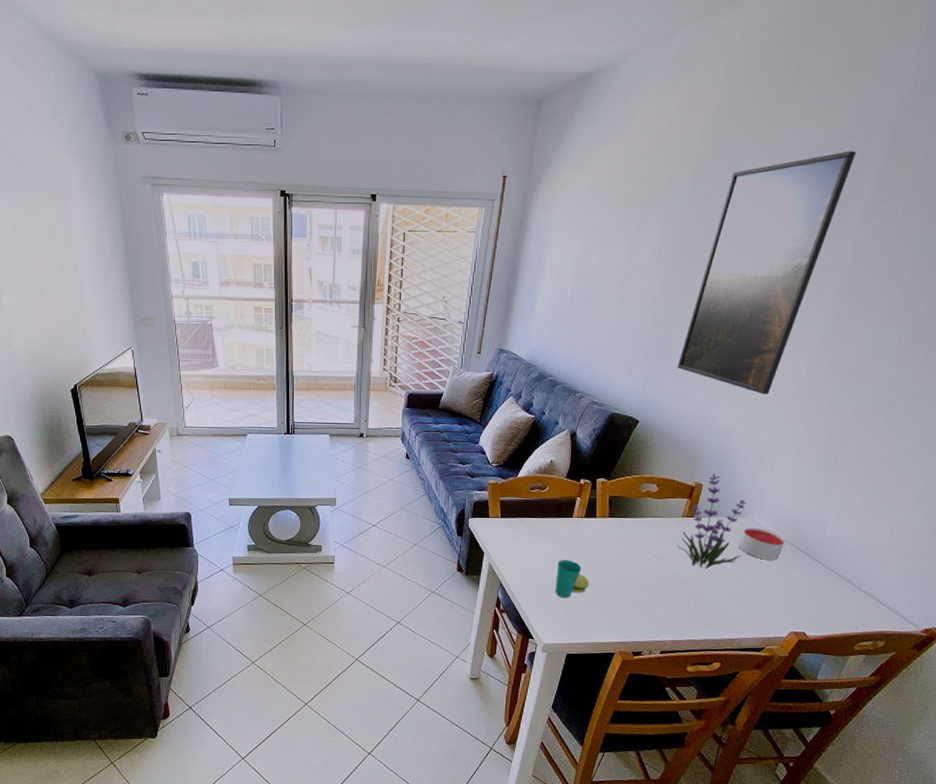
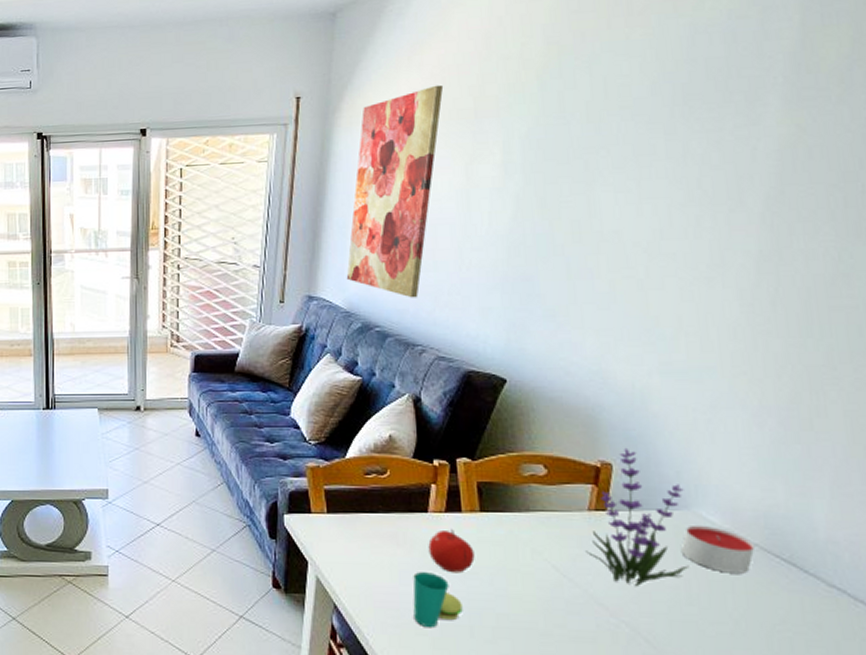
wall art: none [530,175,621,355] -> present [346,85,444,298]
fruit: none [570,530,602,561] -> present [428,529,475,573]
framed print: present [677,151,857,394] -> none [550,32,756,339]

